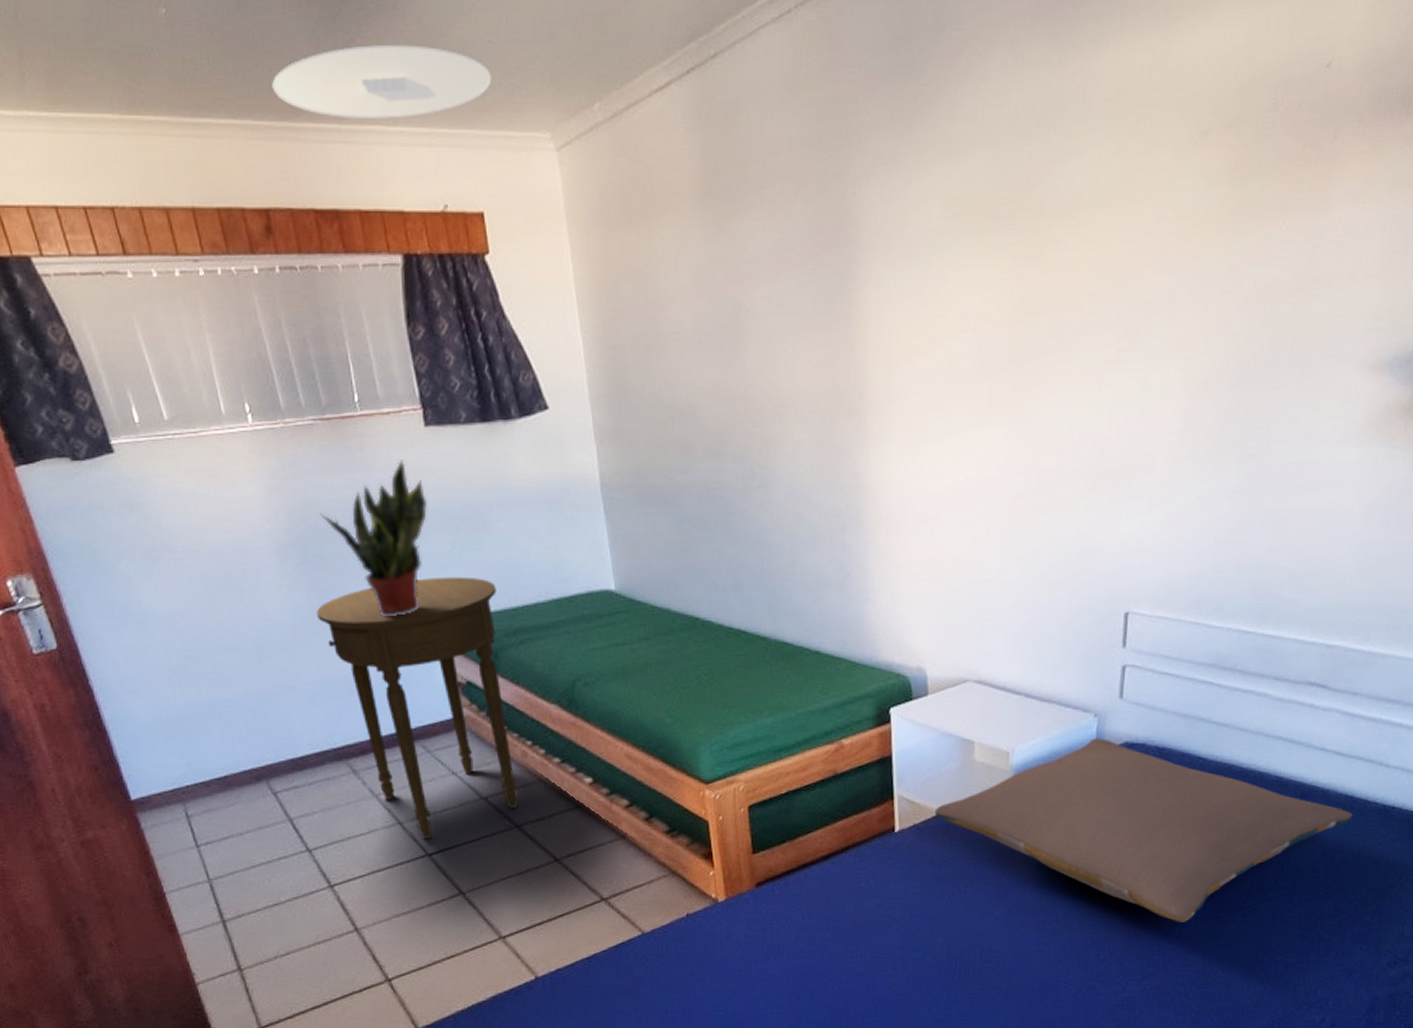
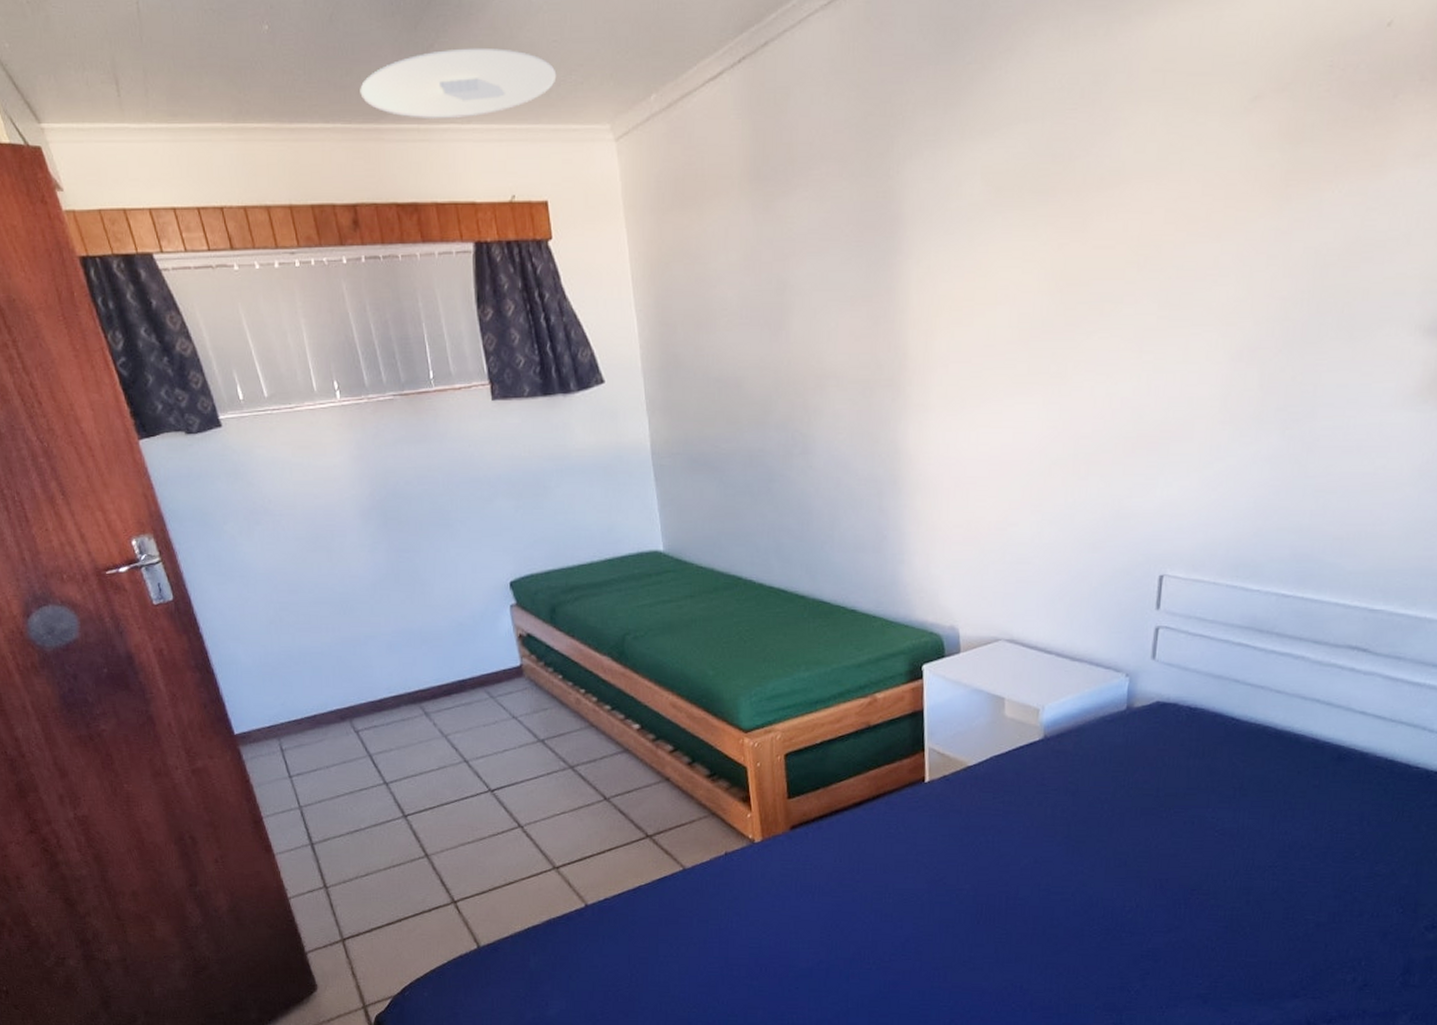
side table: present [316,576,518,839] -> none [394,538,572,777]
potted plant: present [320,460,428,616] -> none [399,431,494,573]
pillow: present [934,738,1353,922] -> none [964,697,1392,878]

